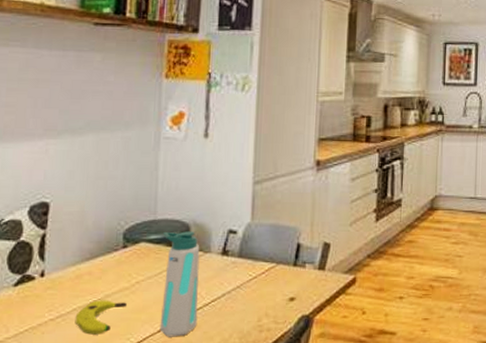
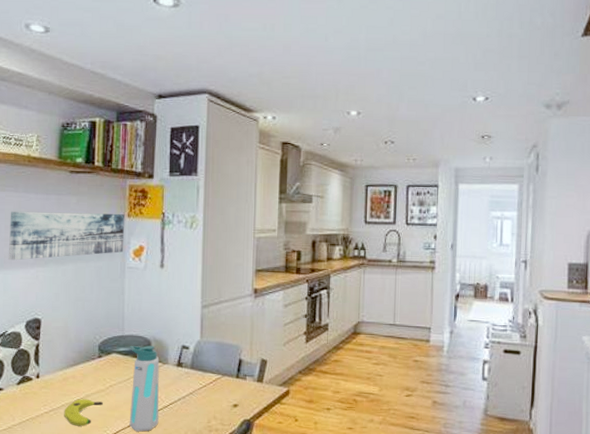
wall art: none [9,70,162,131] -> present [8,211,125,261]

